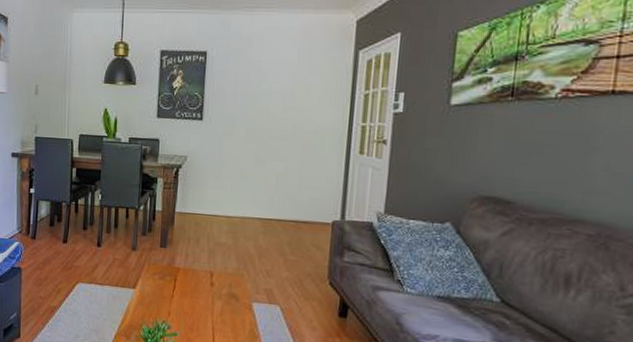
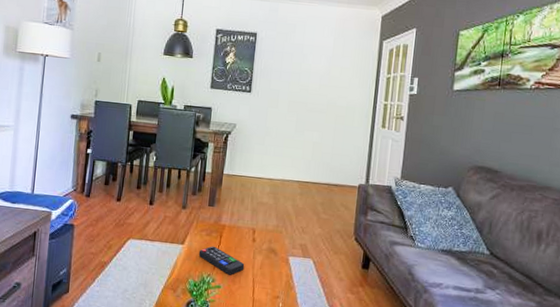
remote control: none [151,290,203,322] -> present [198,246,245,275]

